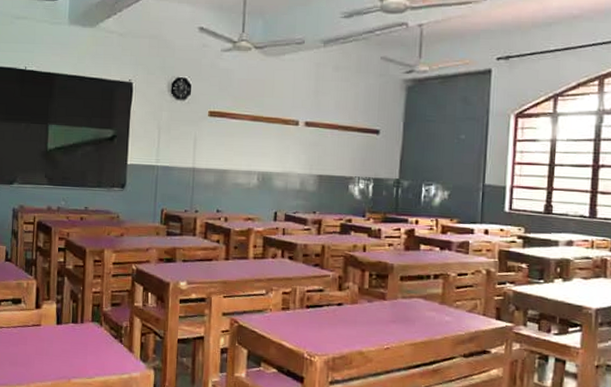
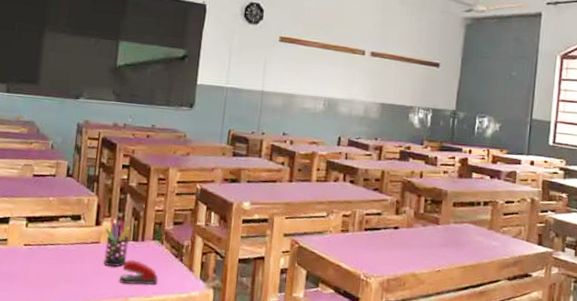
pen holder: none [45,300,69,349] -> present [103,217,130,267]
stapler: none [61,341,98,367] -> present [119,260,158,285]

